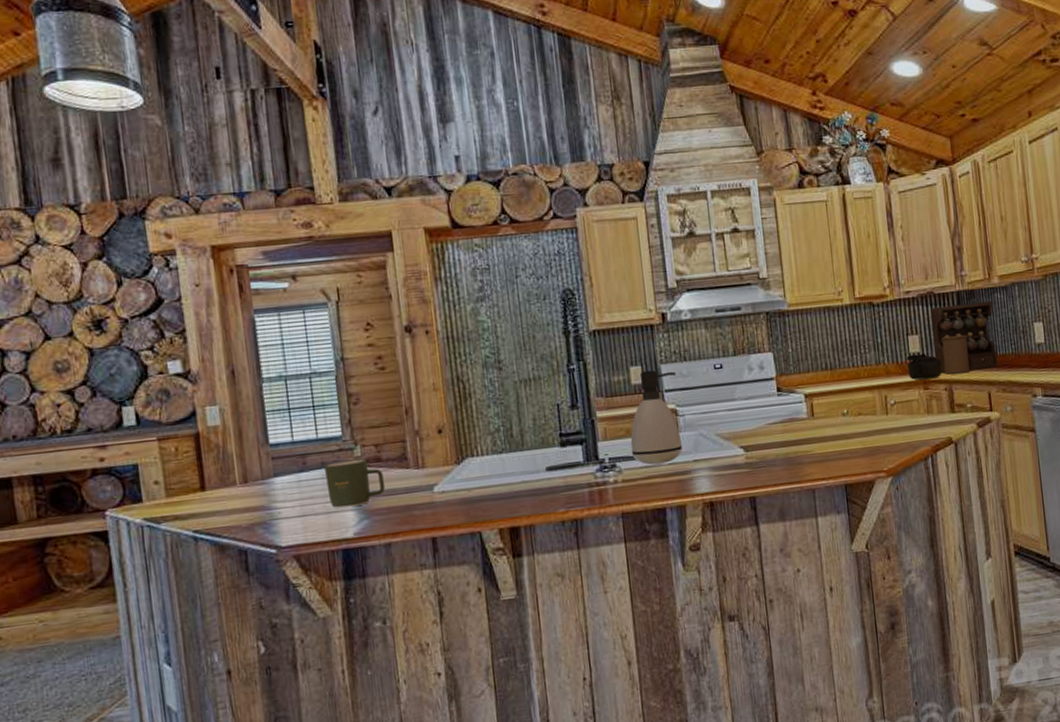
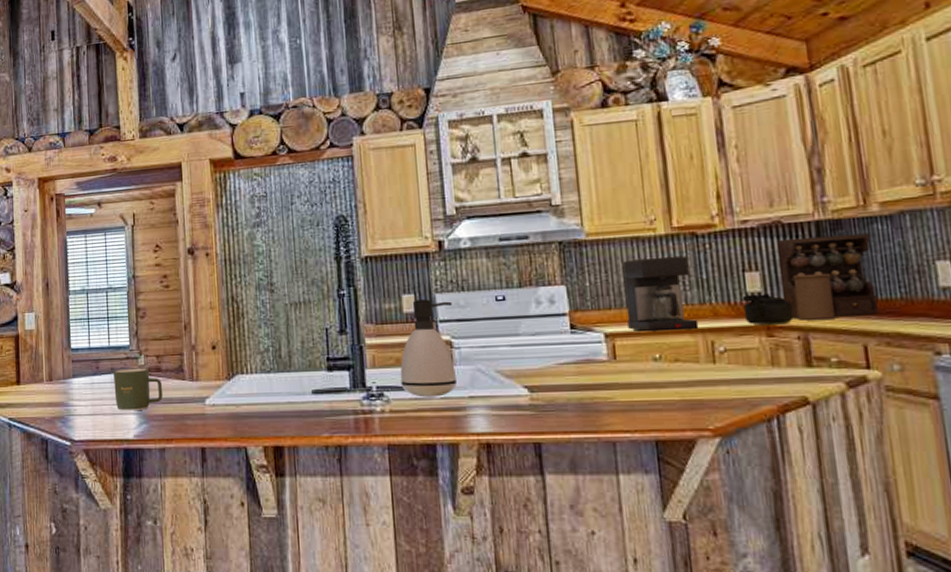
coffee maker: none [817,322,876,391] -> present [622,255,699,332]

